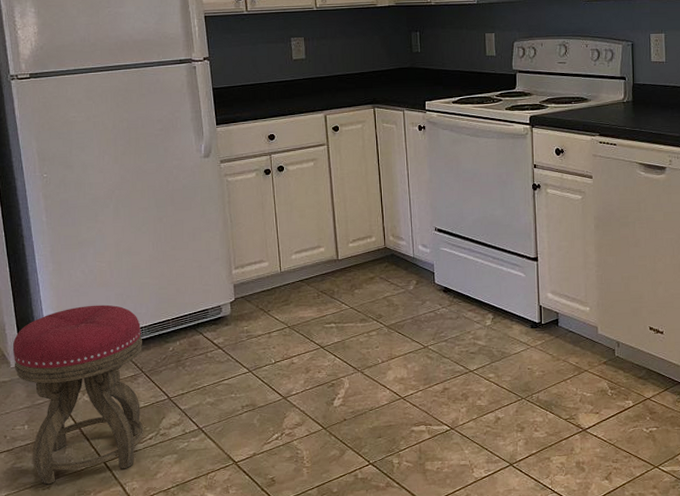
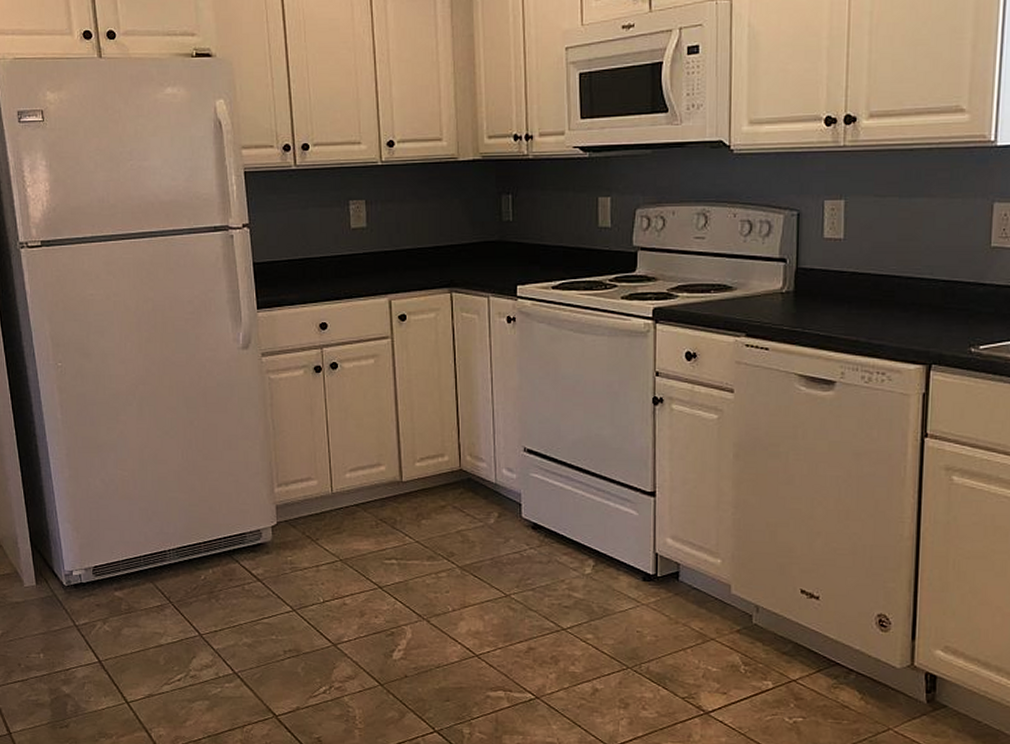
stool: present [12,304,143,485] -> none [26,520,171,723]

